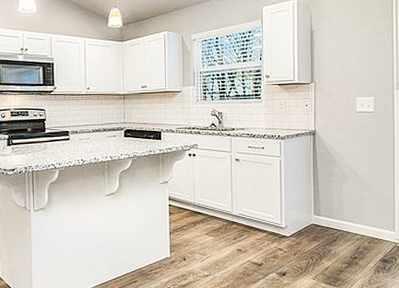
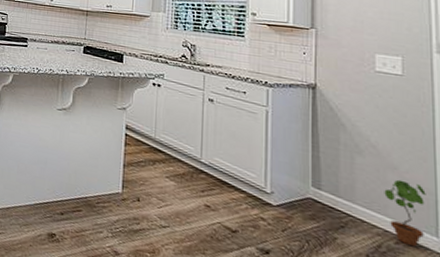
potted plant: none [362,195,388,243] -> present [384,179,426,247]

